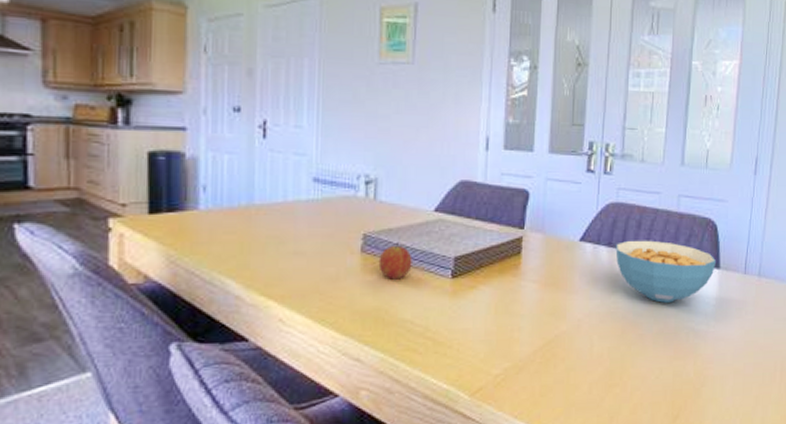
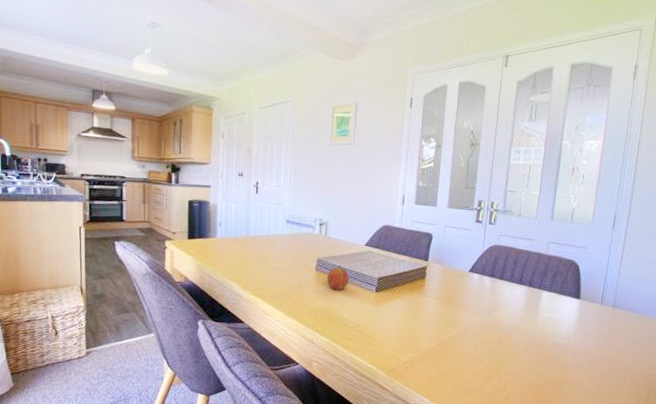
cereal bowl: present [615,240,717,303] -> none [496,273,578,322]

